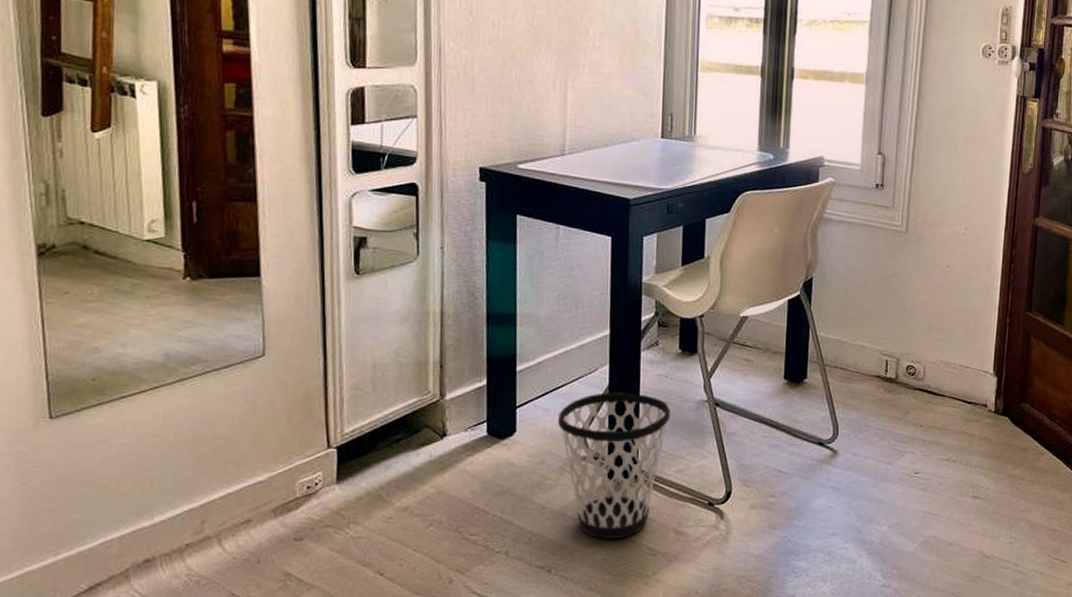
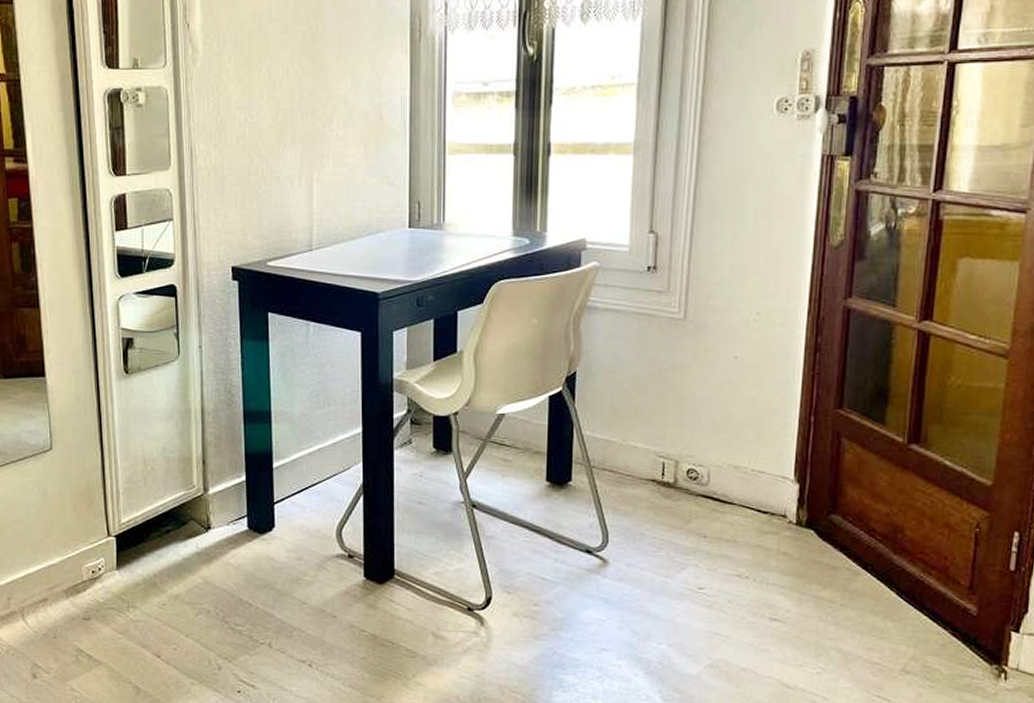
wastebasket: present [557,391,670,539] -> none [313,490,426,638]

